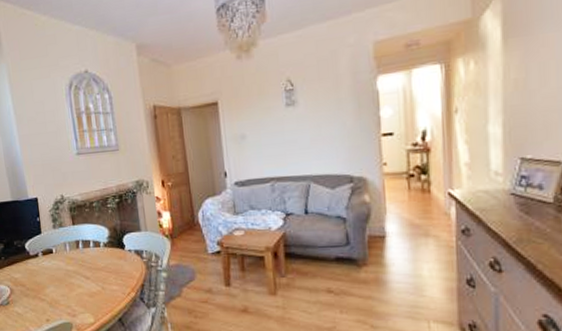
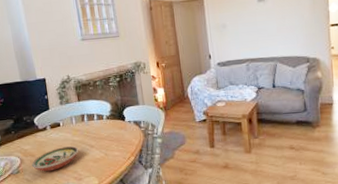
decorative bowl: none [22,277,73,305] -> present [31,146,79,172]

